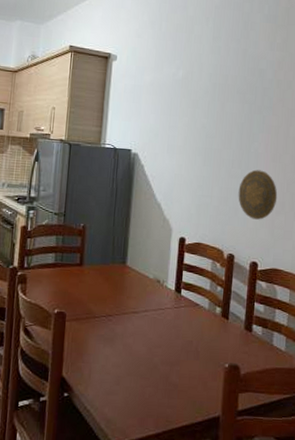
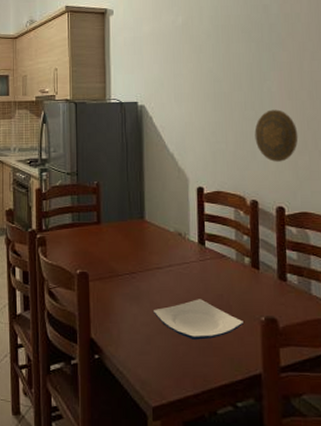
plate: none [124,344,209,383] -> present [152,299,243,340]

